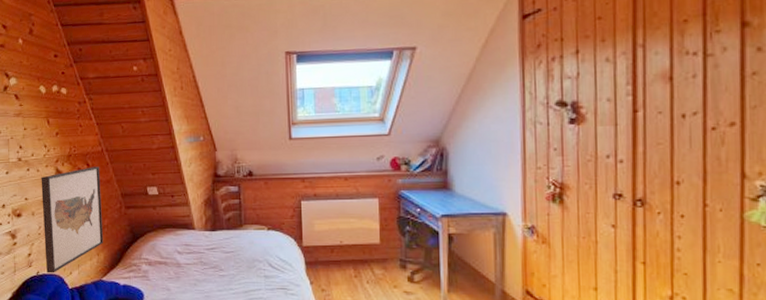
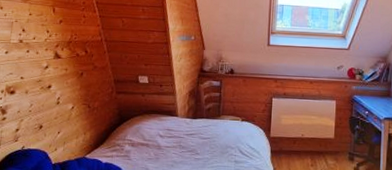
wall art: present [41,166,104,274] -> none [32,53,97,149]

